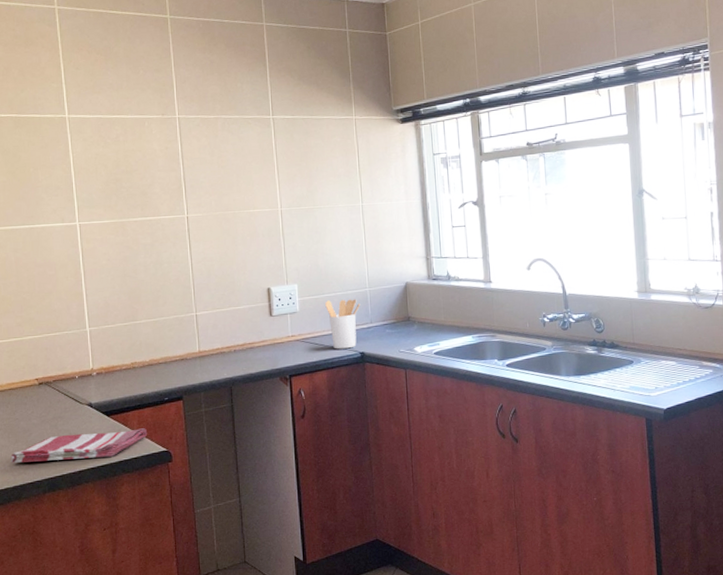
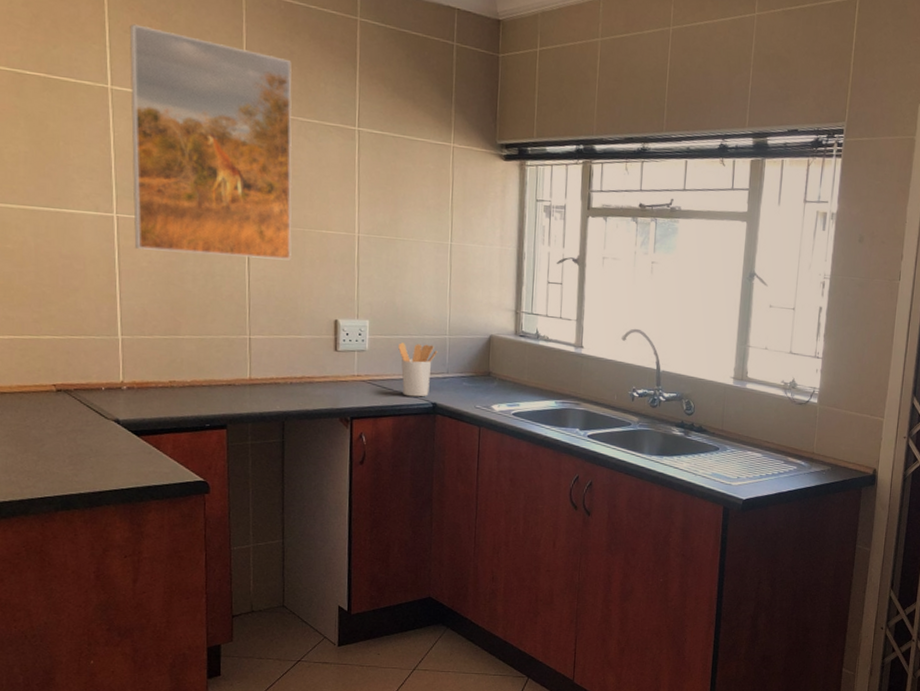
dish towel: present [10,428,148,463] -> none [17,450,183,480]
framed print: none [80,61,227,251] -> present [129,24,293,261]

